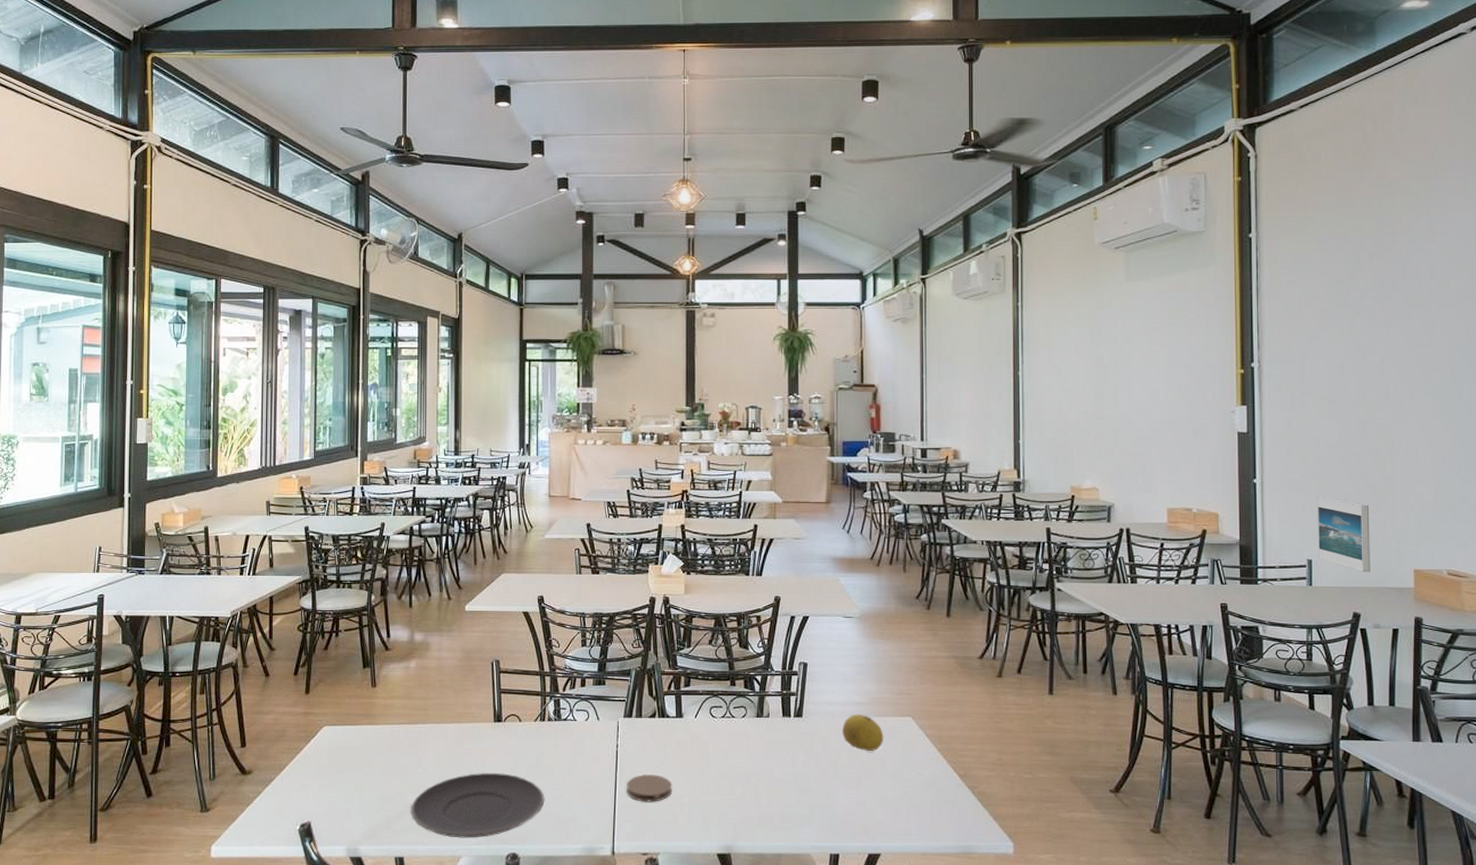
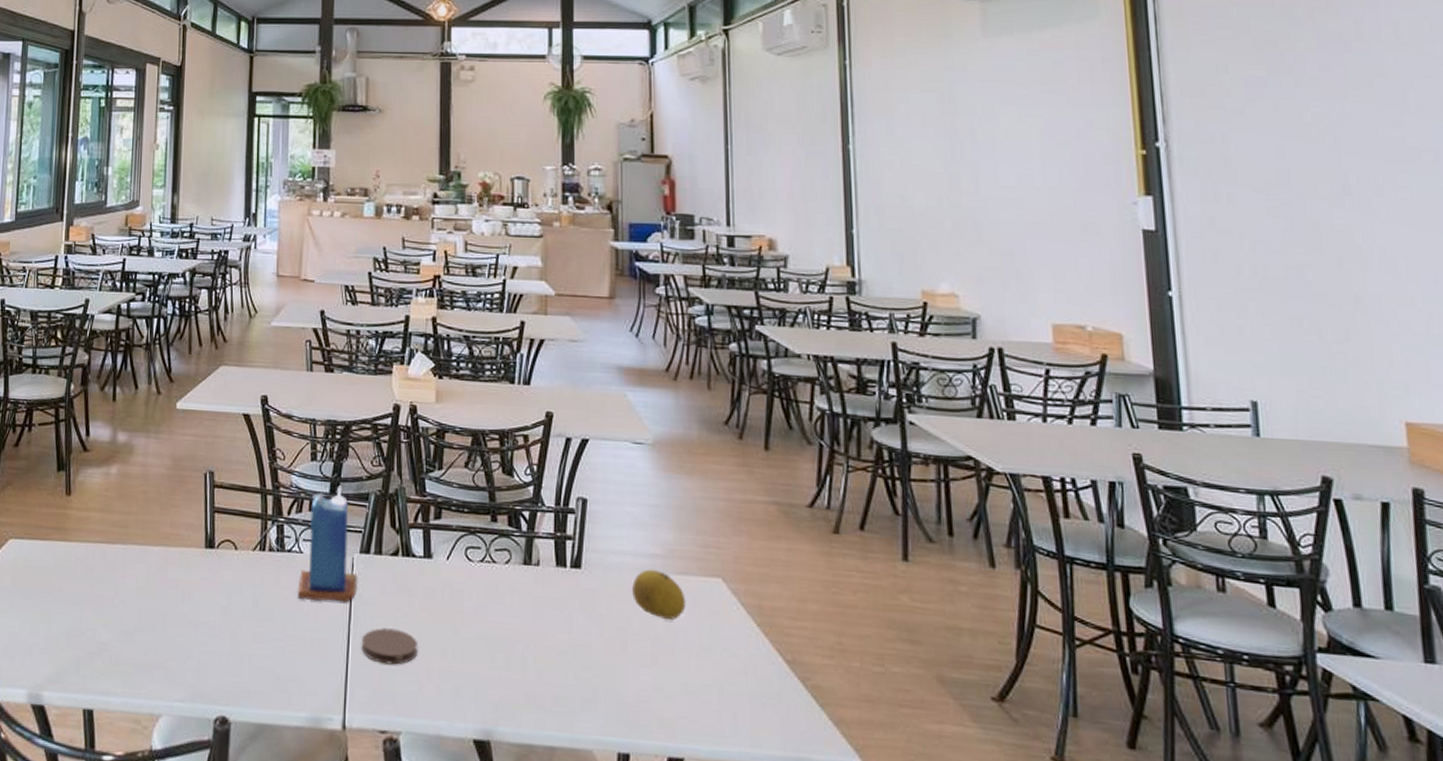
plate: present [410,773,545,838] -> none [103,610,263,693]
candle: none [573,665,622,758] -> present [298,486,358,603]
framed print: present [1317,497,1370,573] -> none [1258,318,1342,423]

